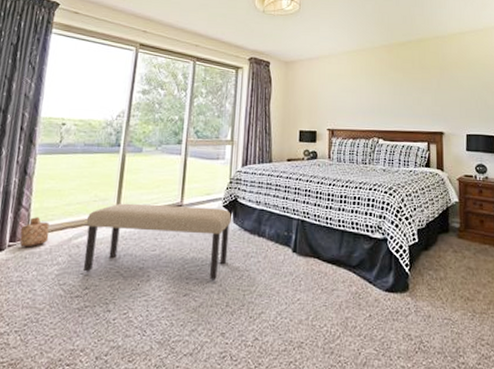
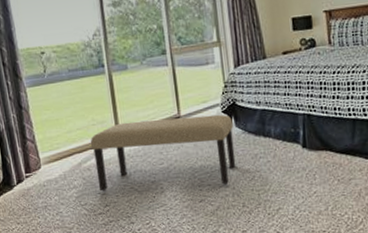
basket: present [19,217,50,247] -> none [31,147,60,177]

